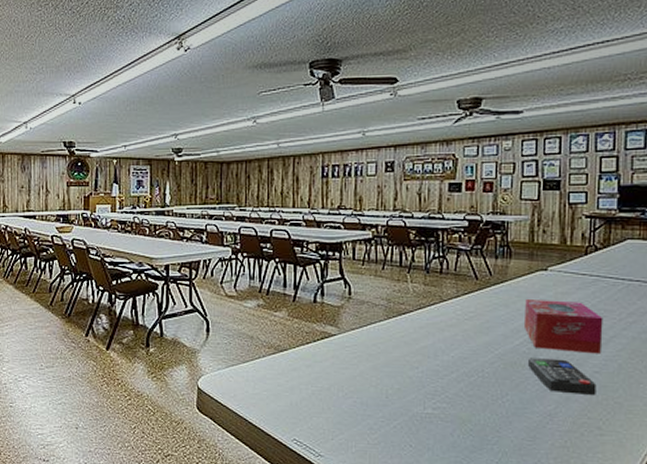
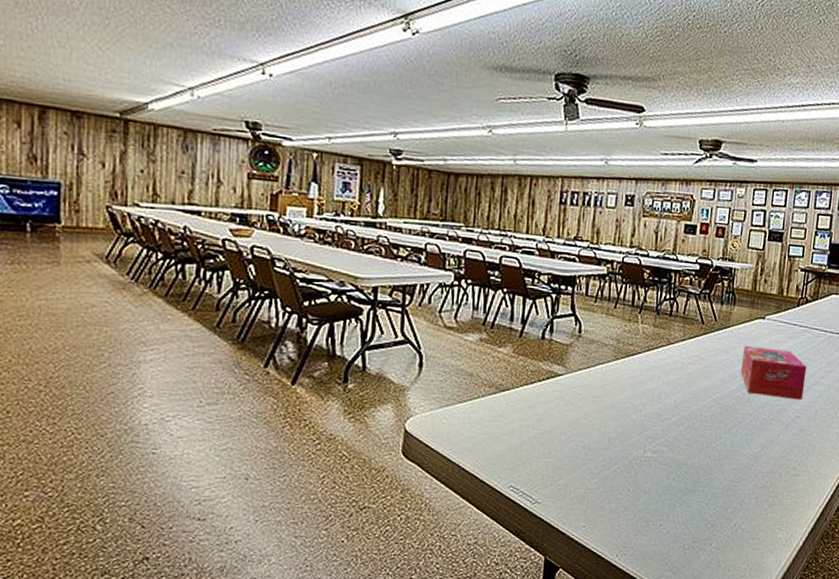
remote control: present [528,356,597,395] -> none [741,401,796,438]

